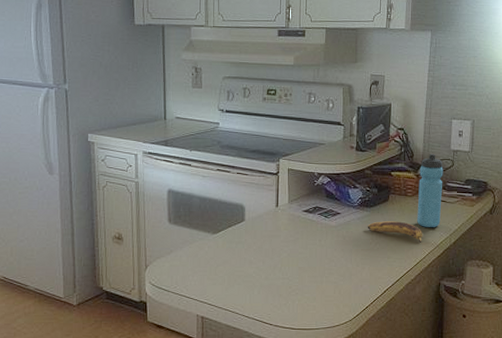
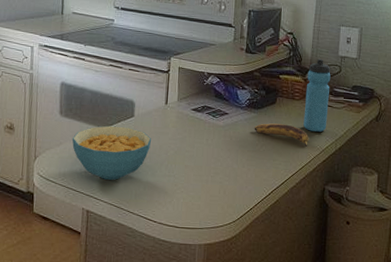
cereal bowl: none [182,231,264,286] -> present [72,125,152,181]

